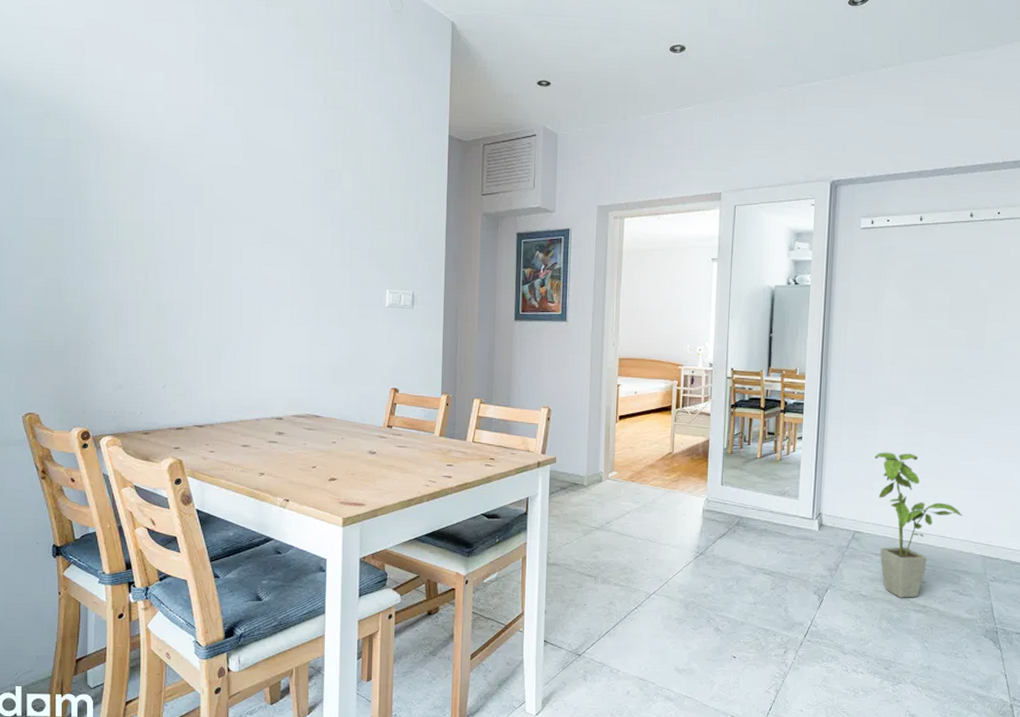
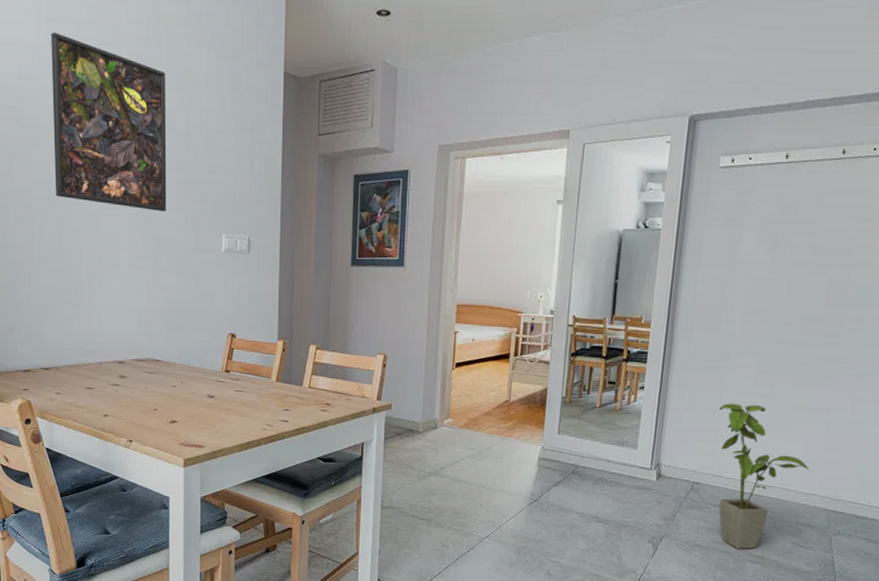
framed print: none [217,94,333,268] -> present [51,32,167,212]

